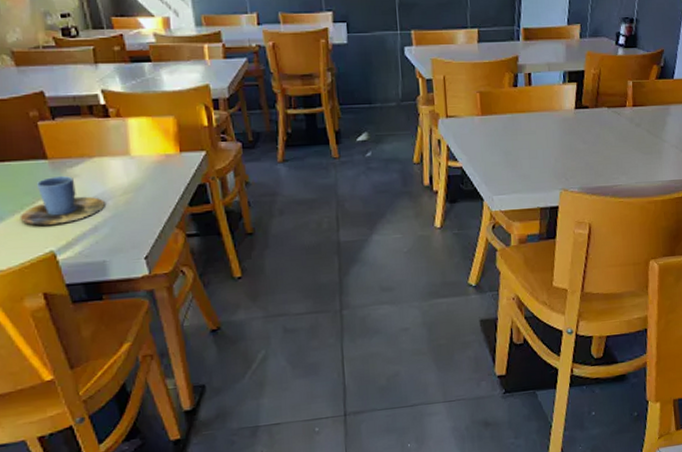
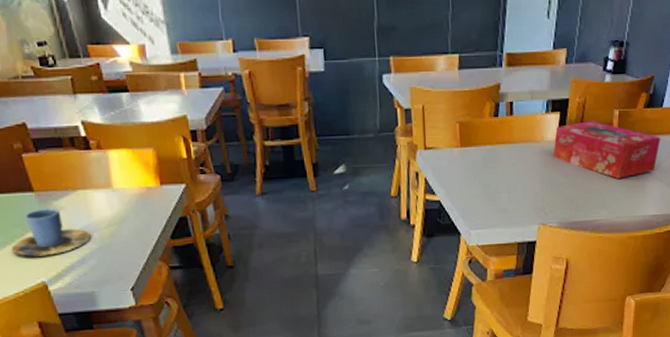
tissue box: none [571,91,674,146] -> present [553,121,661,179]

